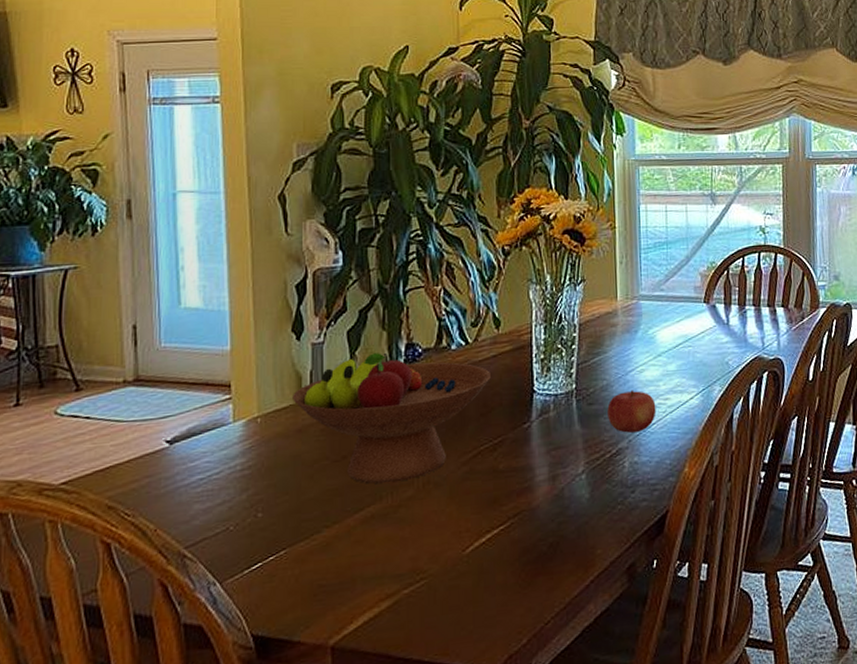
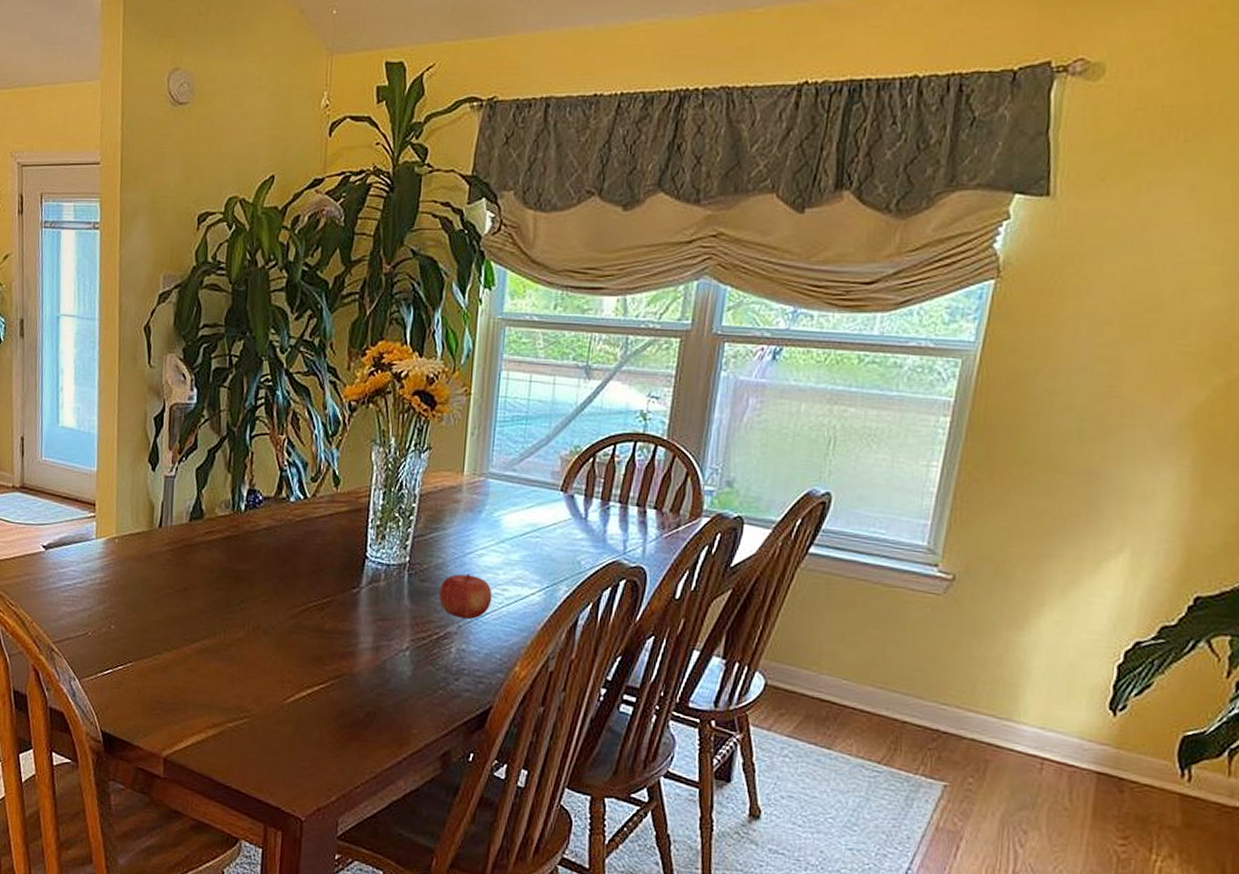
fruit bowl: present [293,352,491,484] -> none [145,494,325,622]

